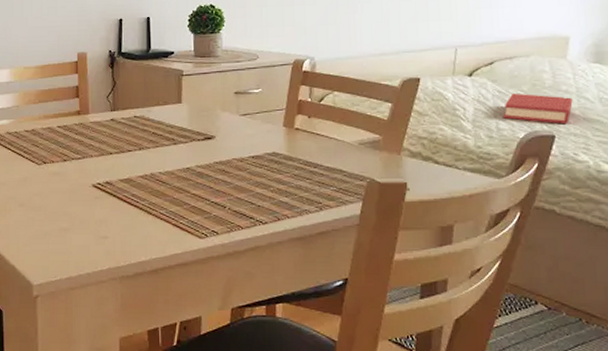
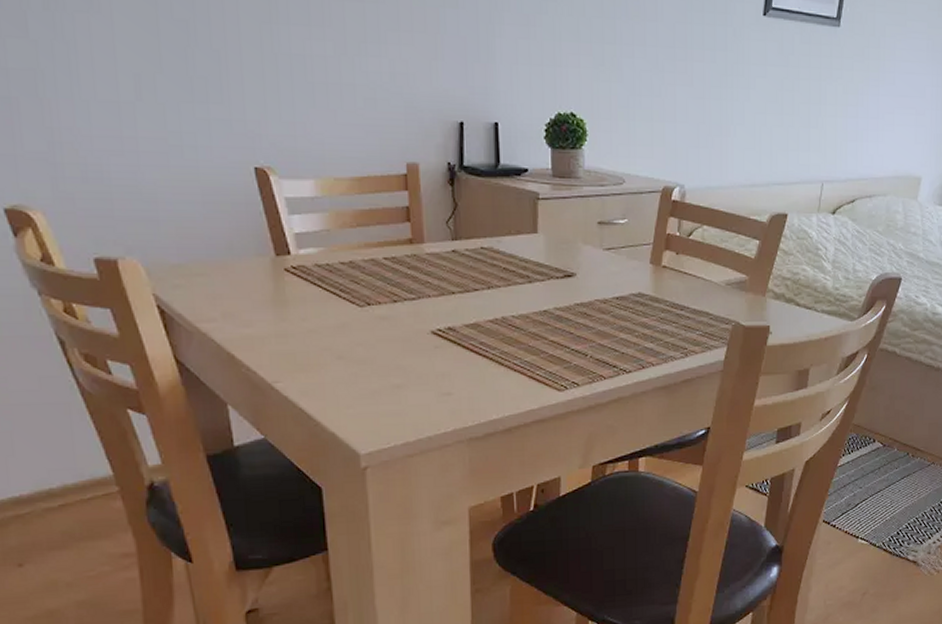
hardback book: present [503,93,573,125] -> none [859,233,919,267]

